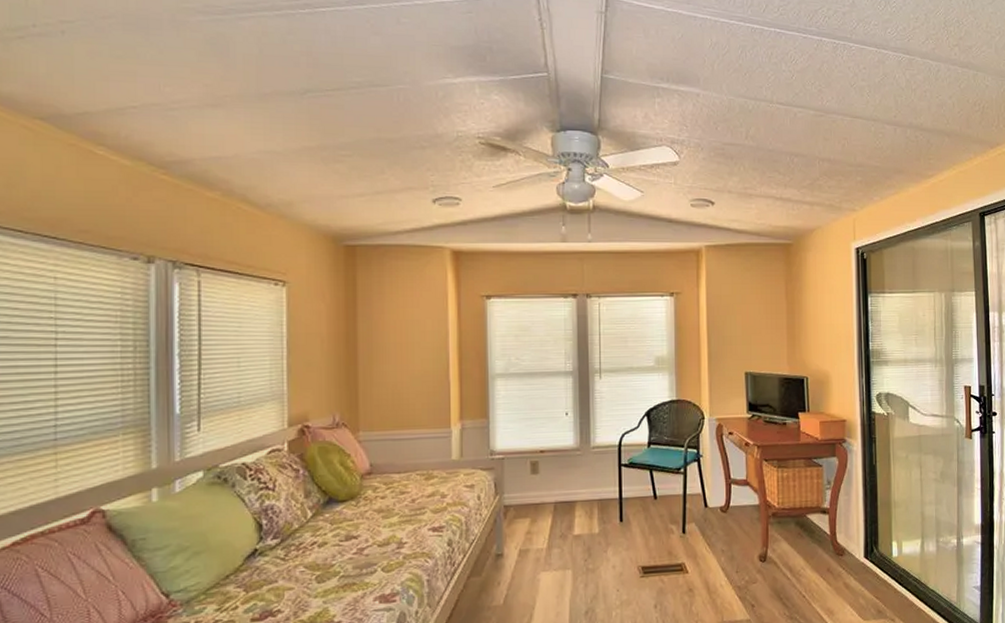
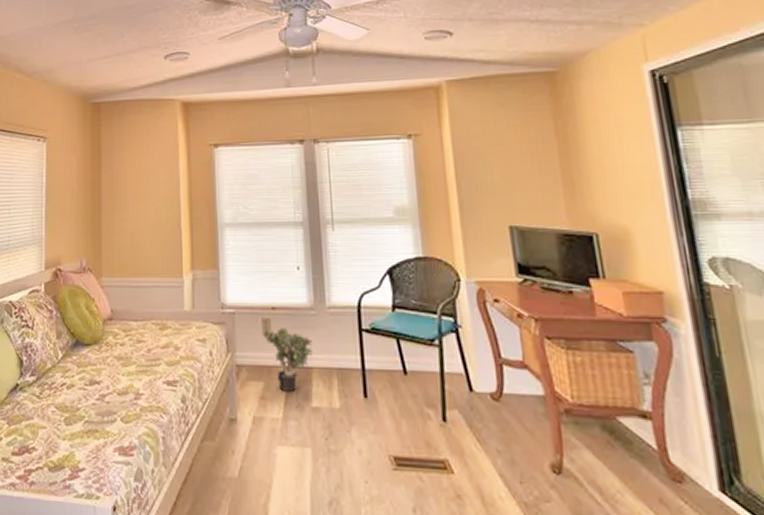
potted plant: none [529,468,577,525] -> present [261,327,313,393]

